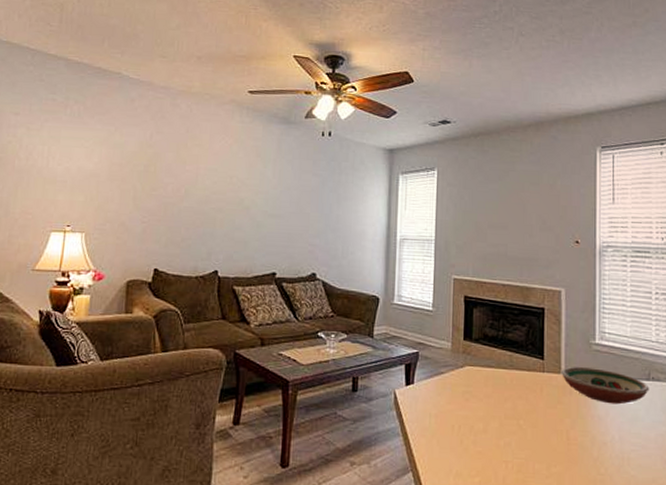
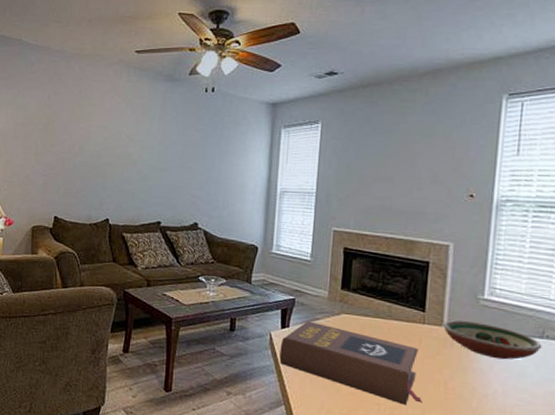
book: none [405,376,547,460] -> present [279,321,422,405]

